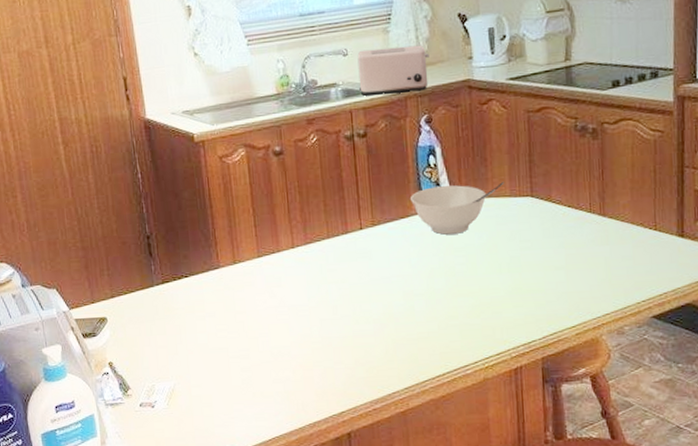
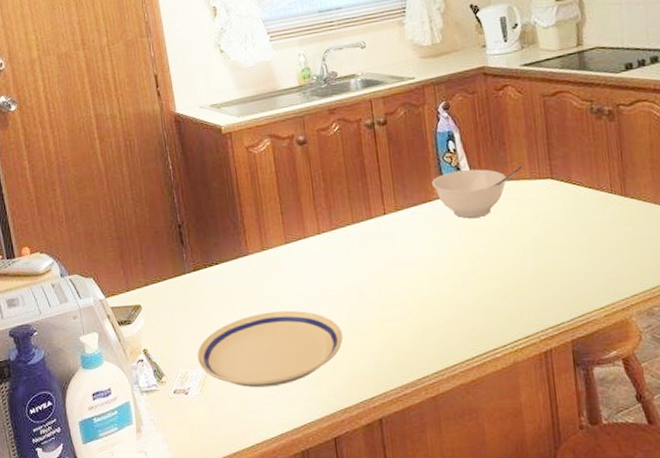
plate: none [164,325,315,402] -> present [197,310,343,388]
toaster: present [357,45,429,97] -> none [375,35,444,86]

